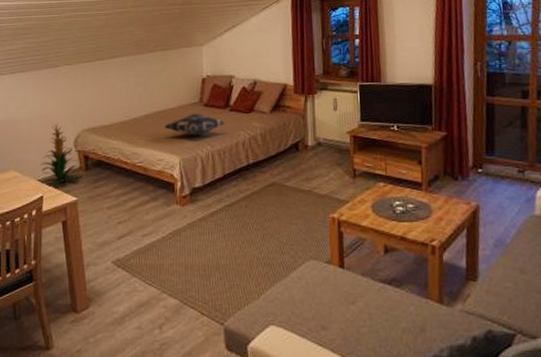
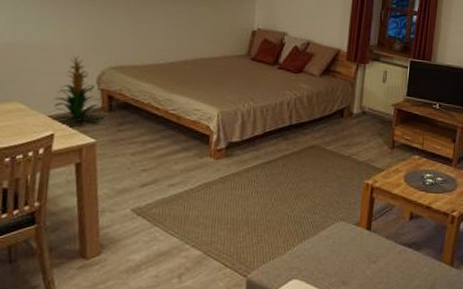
decorative pillow: present [164,113,226,136] -> none [205,65,273,90]

